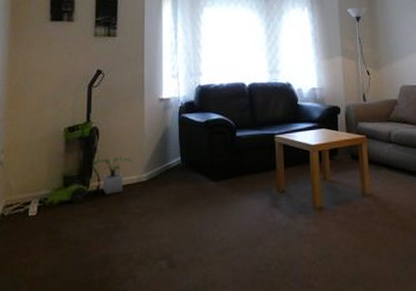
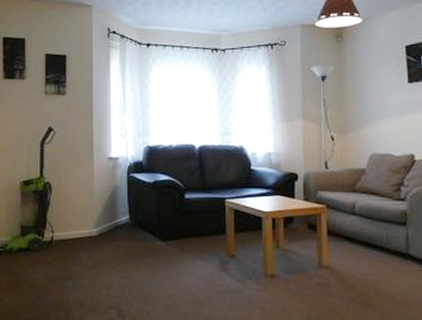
potted plant: present [90,157,133,194] -> none [44,212,84,245]

